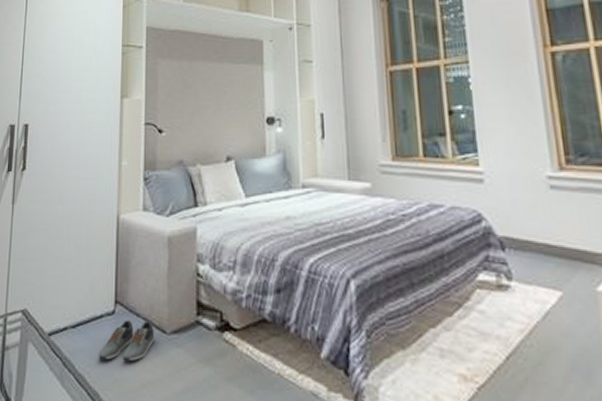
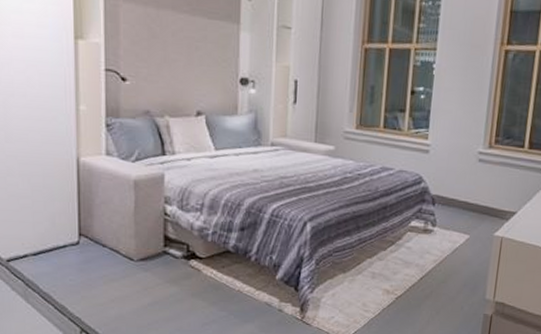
shoe: present [98,320,155,362] -> none [63,249,122,283]

